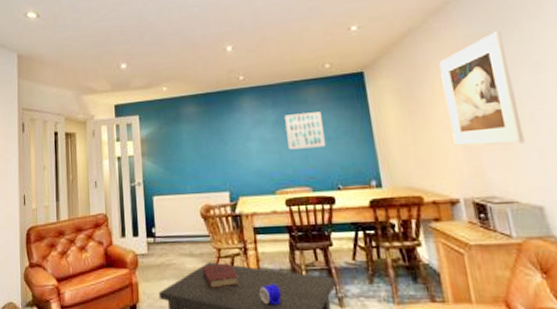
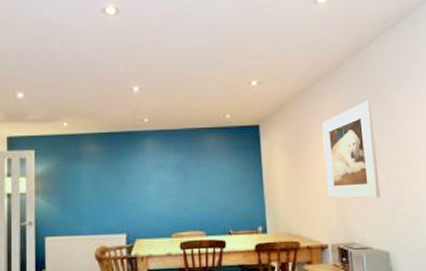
wall art: present [285,111,325,150] -> none [185,159,221,195]

